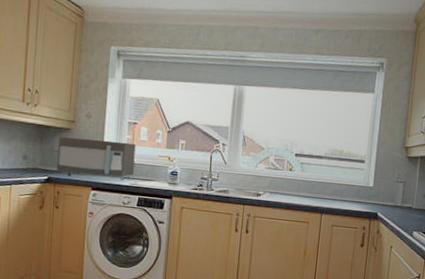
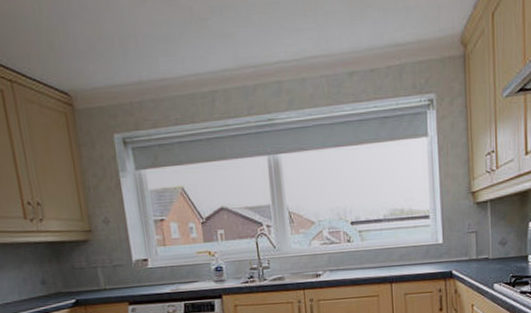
microwave: present [57,137,136,181] -> none [77,243,173,293]

